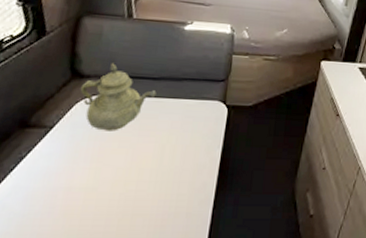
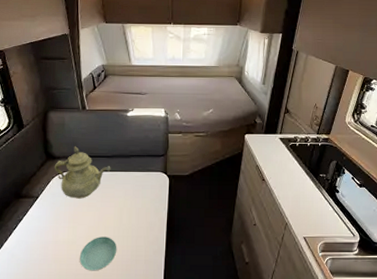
saucer: none [98,181,153,228] -> present [79,237,117,271]

